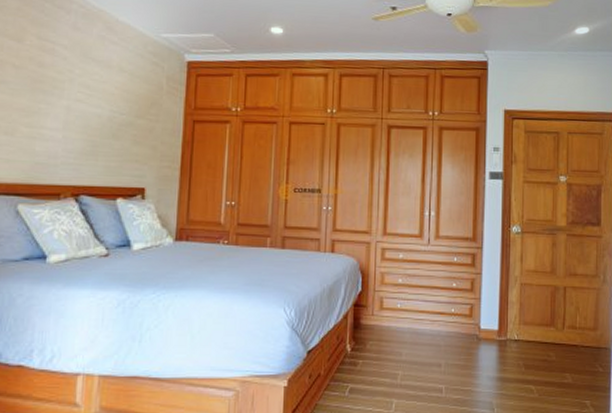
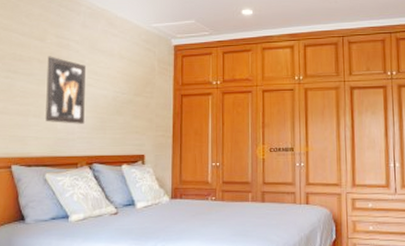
wall art: none [20,61,75,147] -> present [45,56,86,124]

